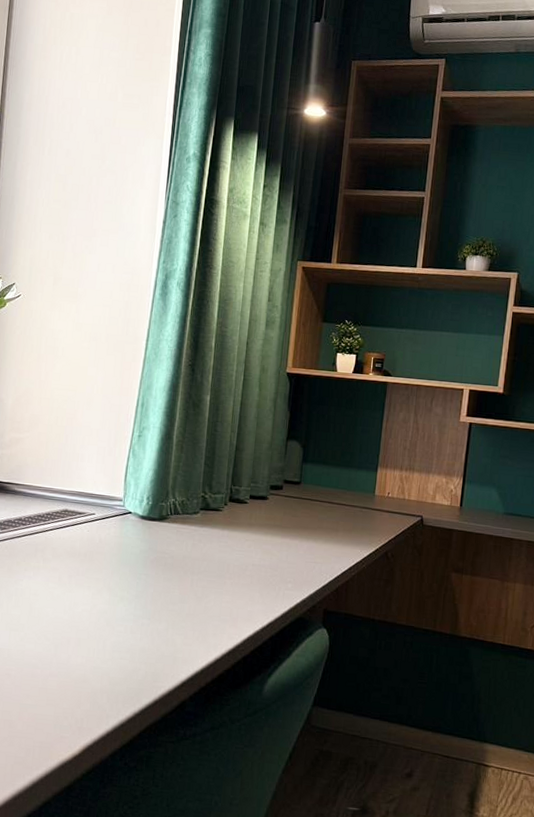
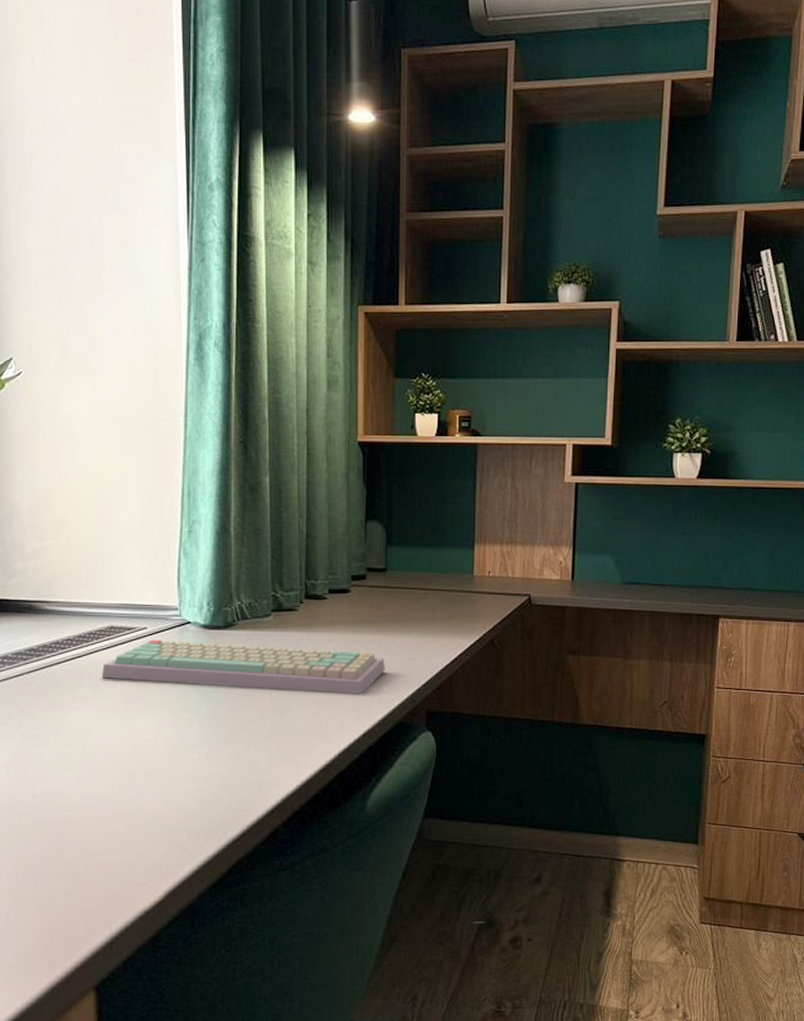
keyboard: none [52,524,292,589] -> present [101,639,386,694]

